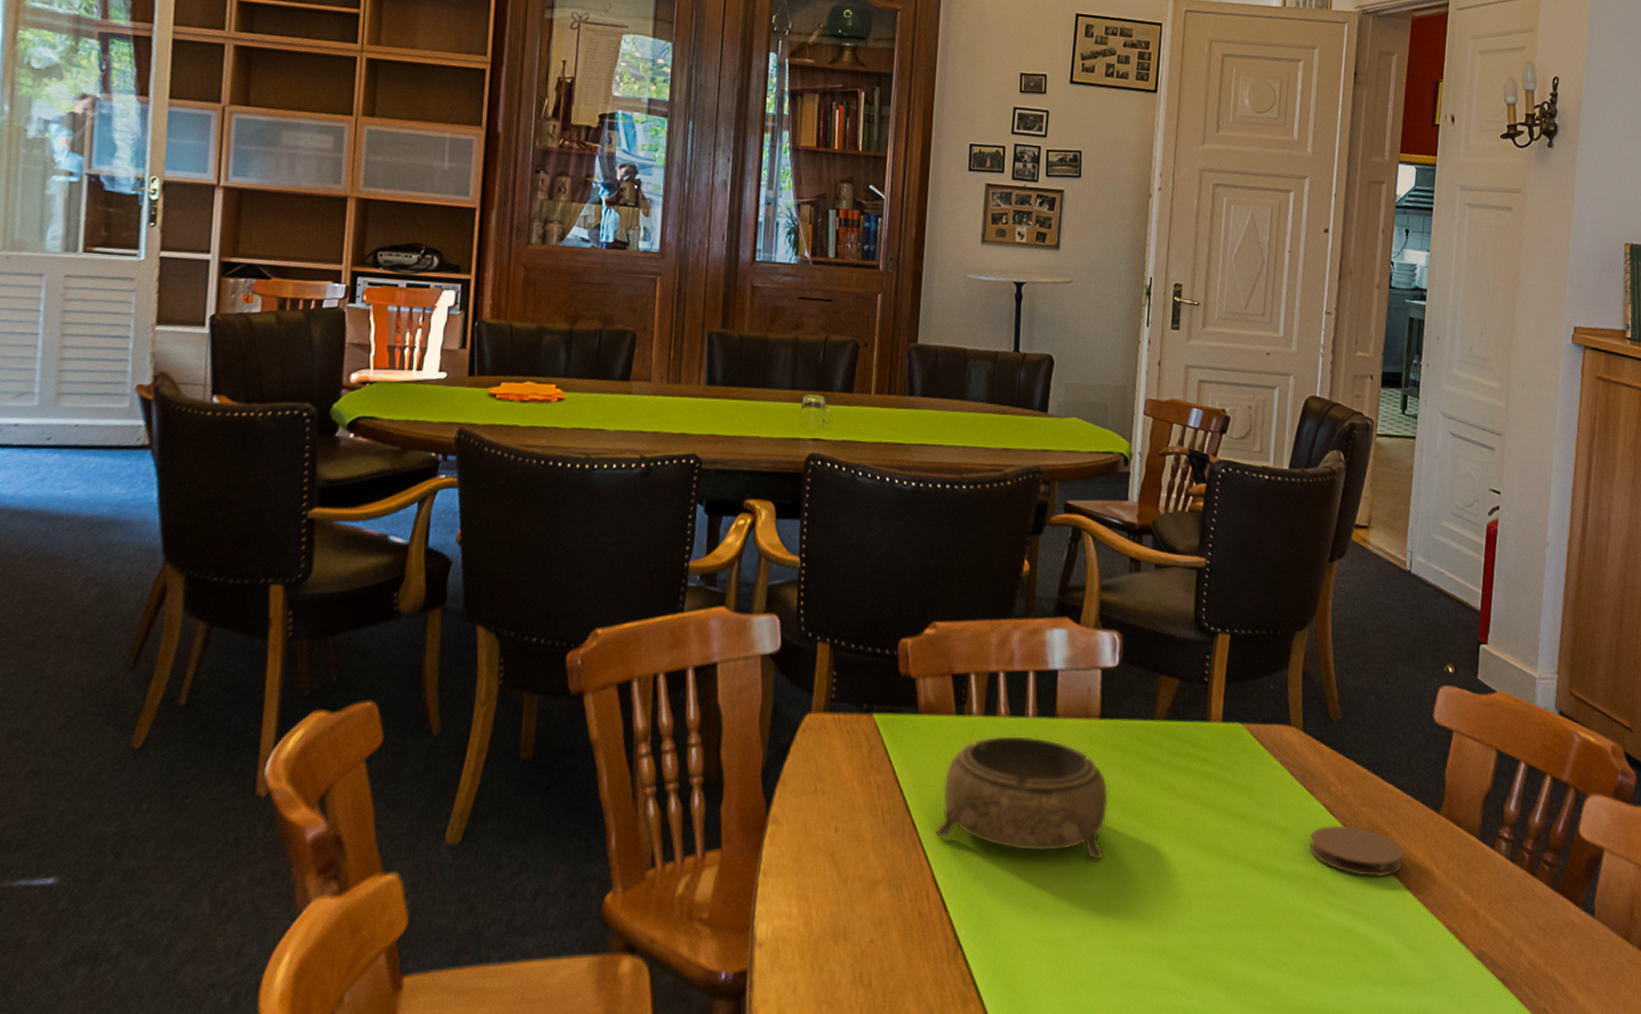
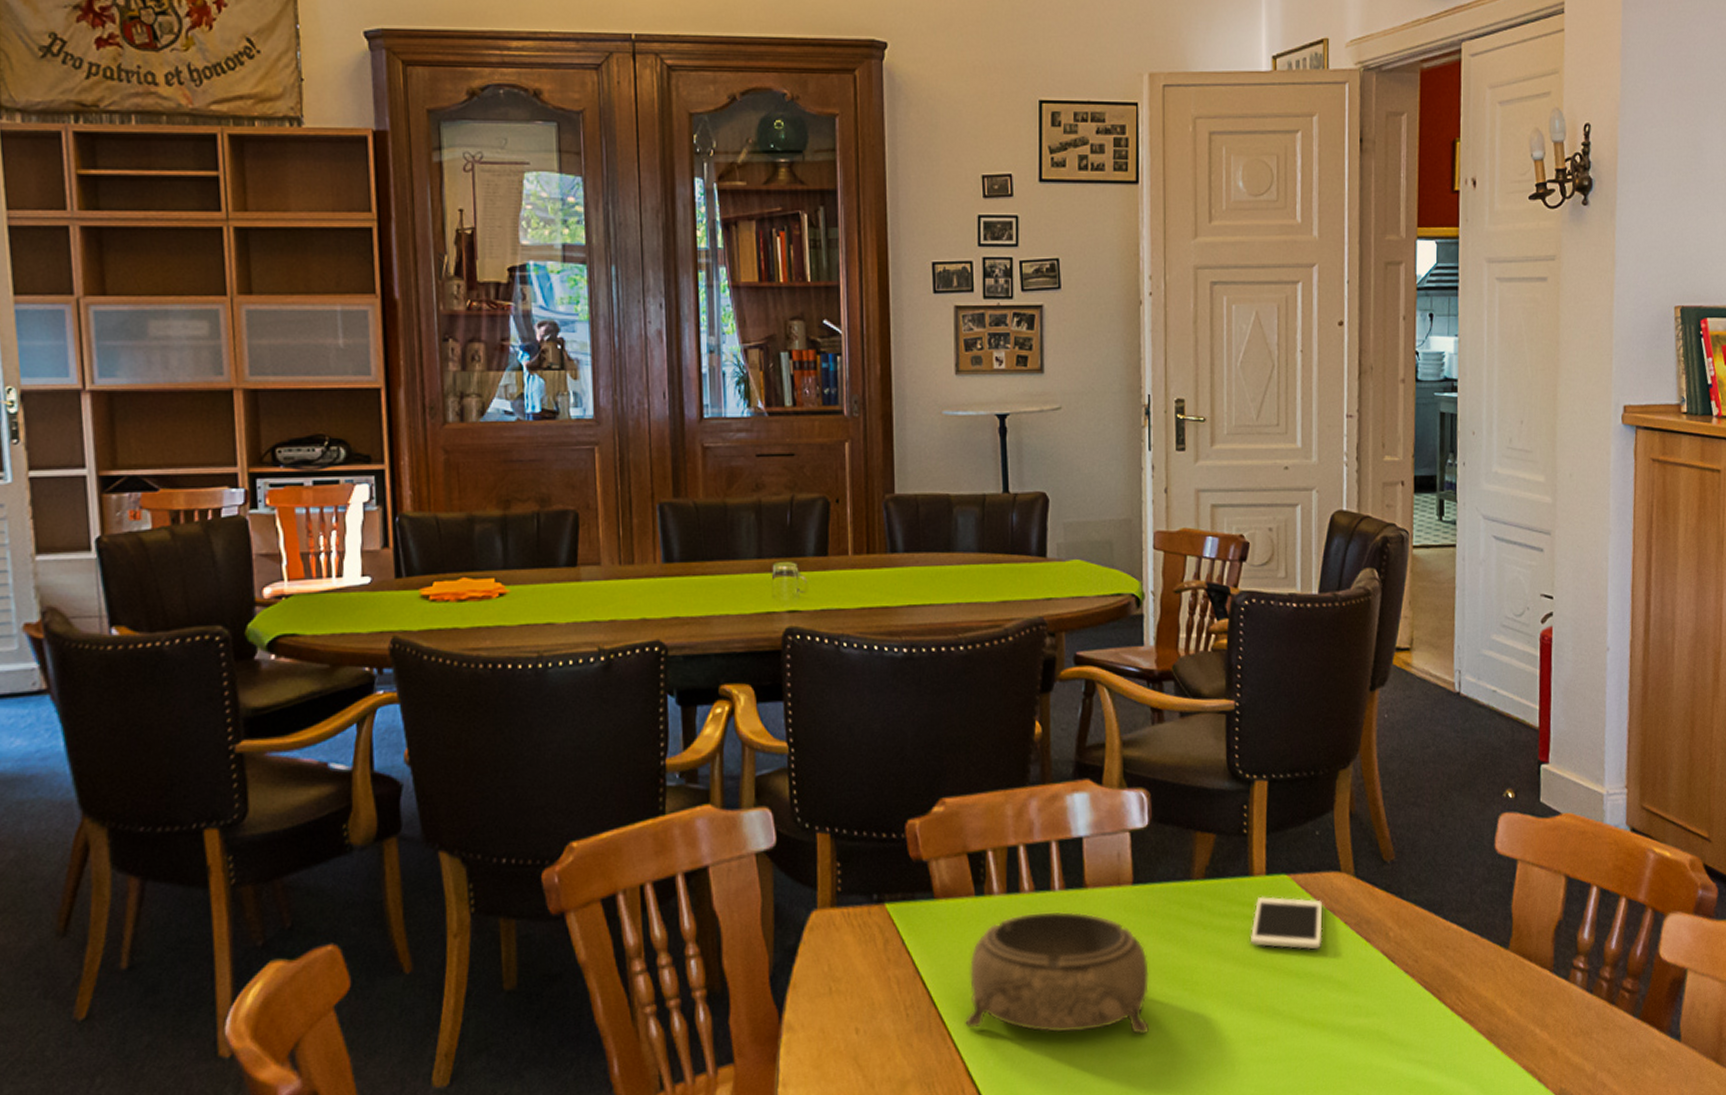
cell phone: none [1202,741,1272,796] -> present [1250,896,1323,950]
coaster: present [1309,825,1403,876] -> none [1371,972,1473,1023]

